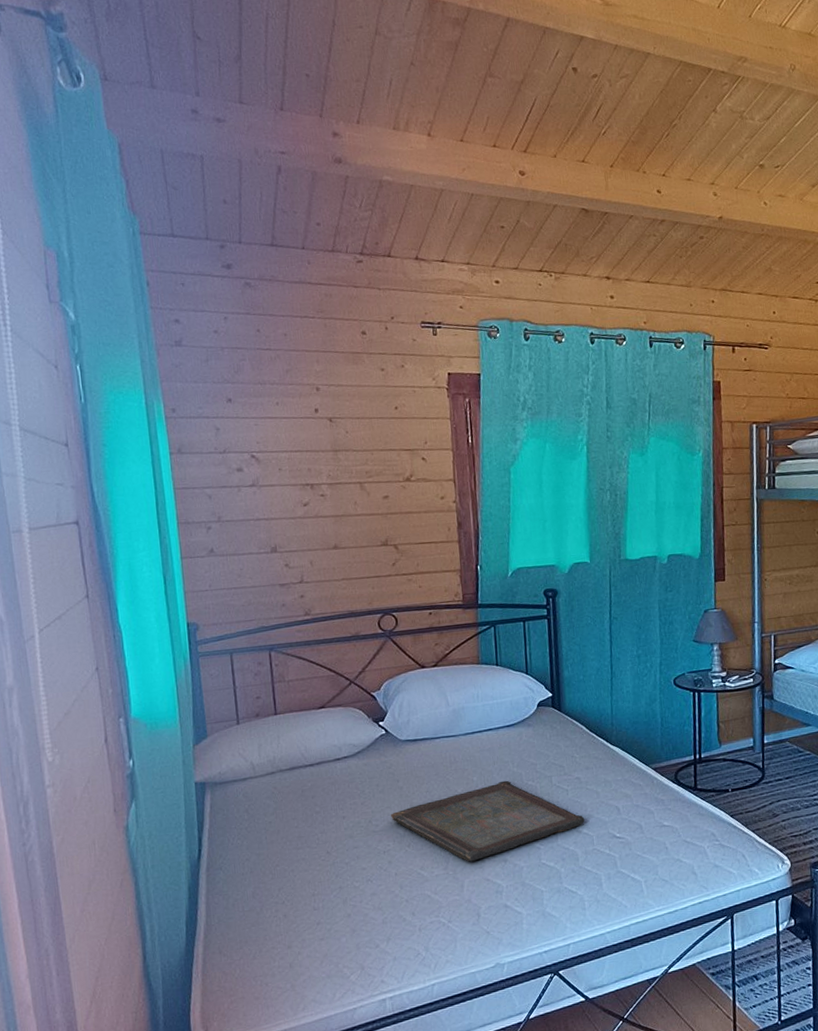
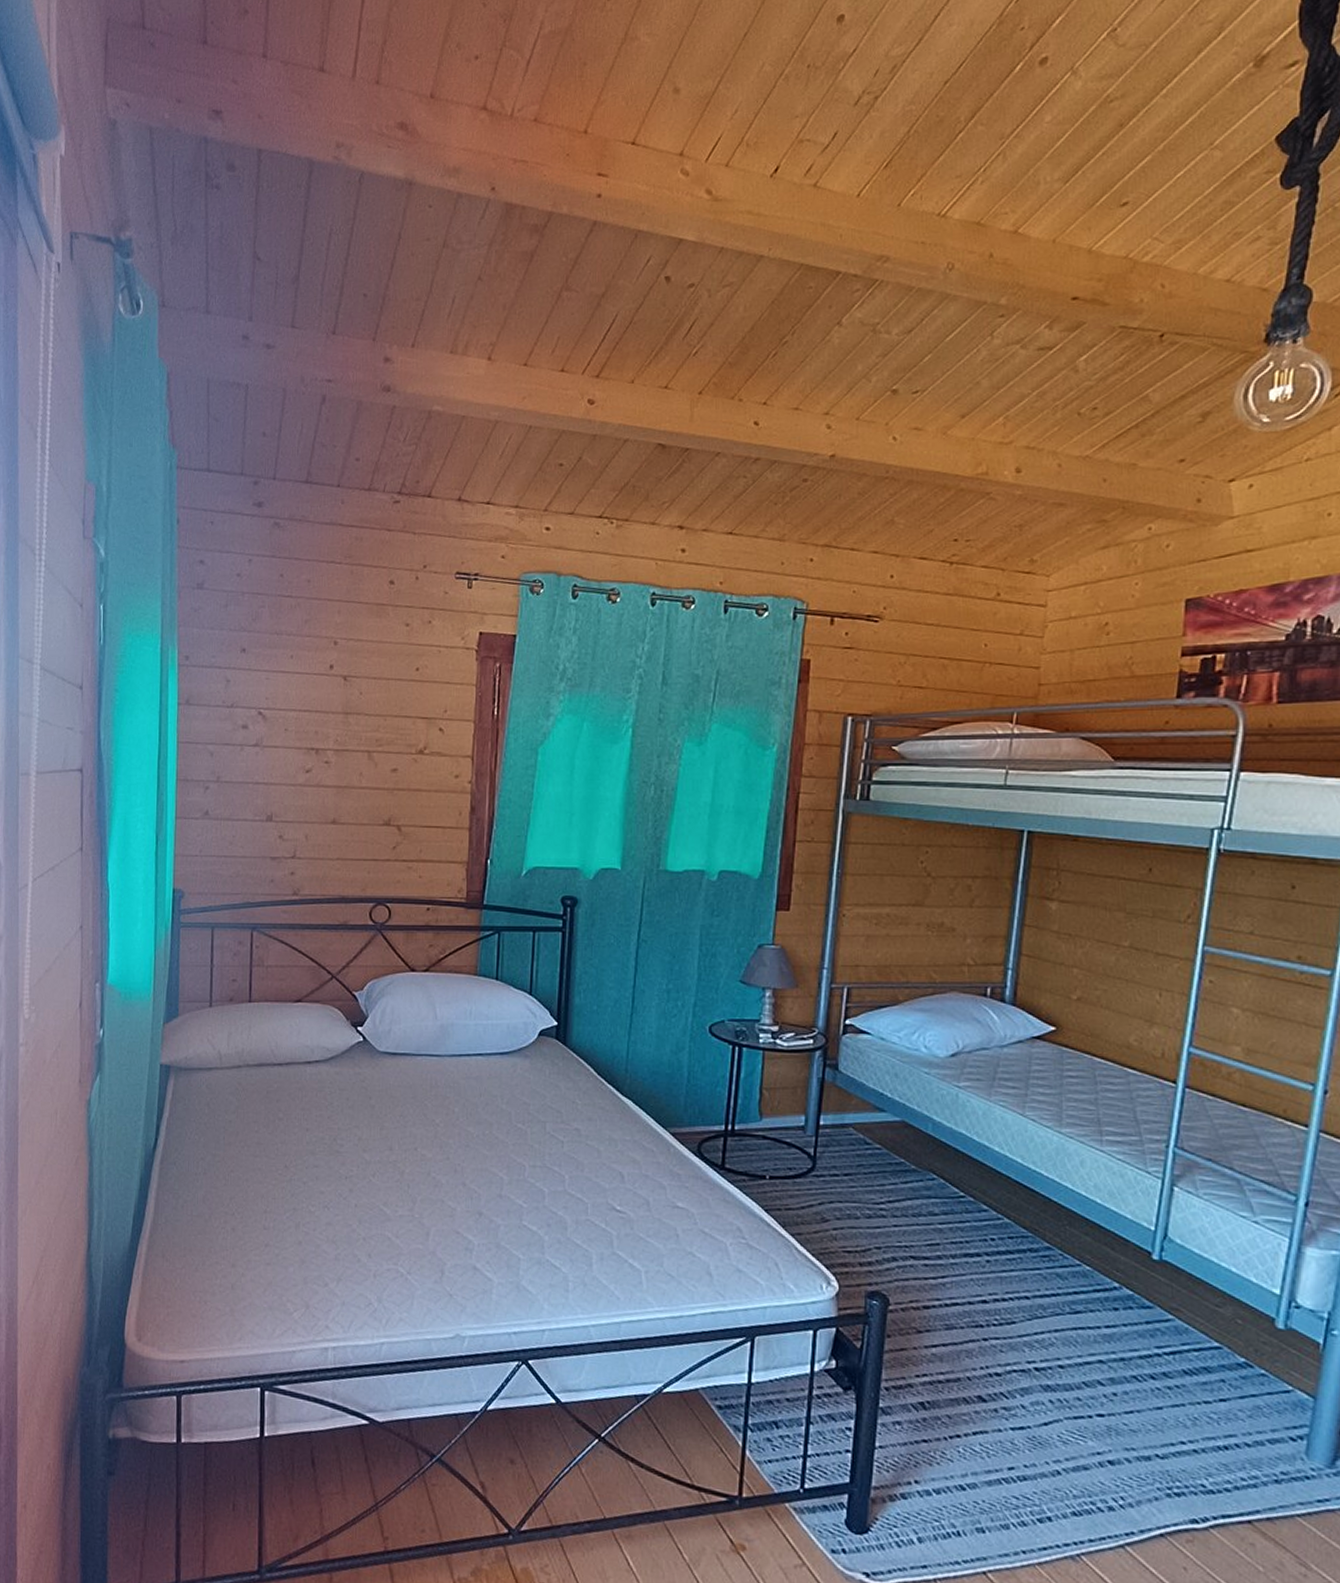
serving tray: present [391,780,585,862] -> none [358,1117,580,1207]

